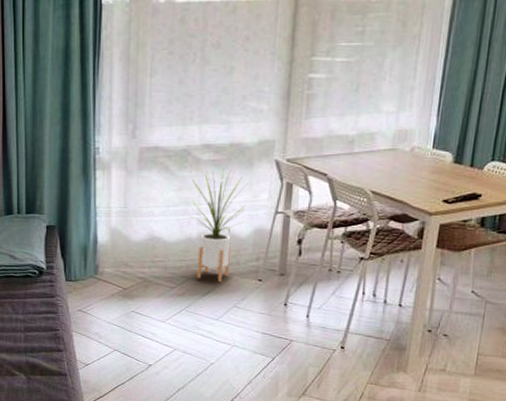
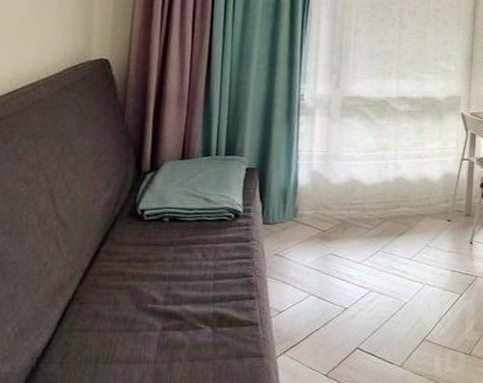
house plant: present [190,168,248,283] -> none [388,118,439,223]

